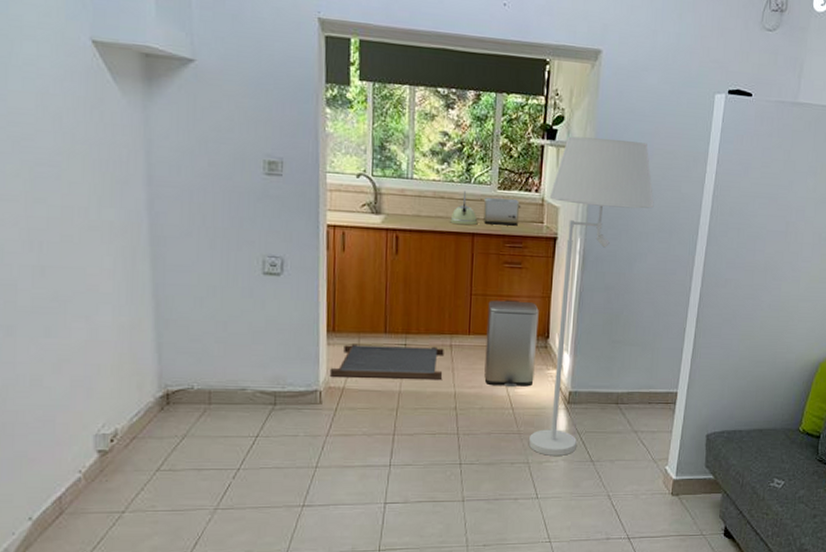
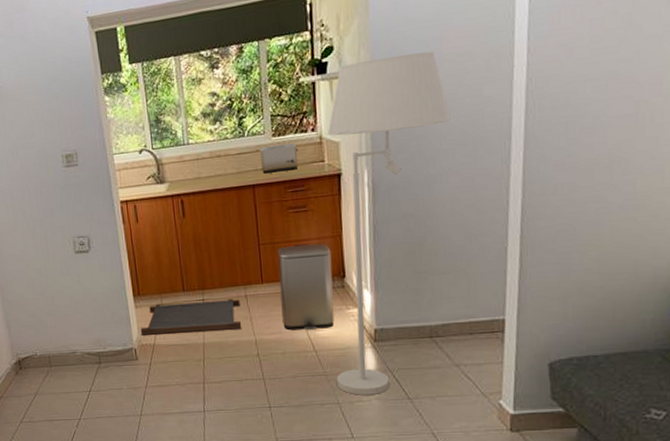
kettle: present [449,191,478,226] -> none [228,145,257,180]

